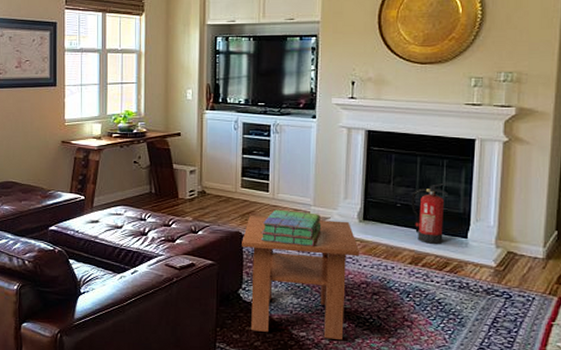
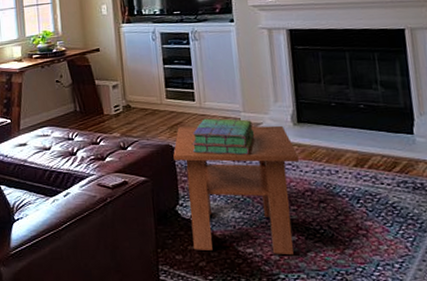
fire extinguisher: present [411,182,448,244] -> none [345,76,387,143]

